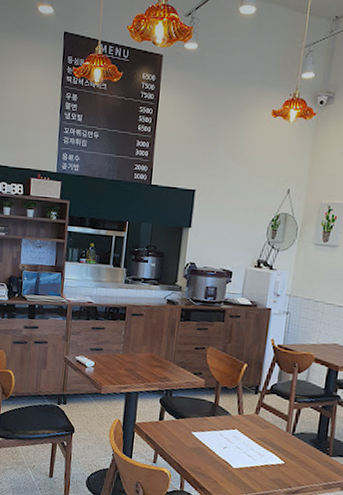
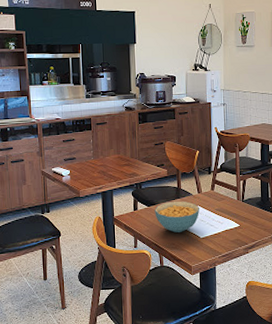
cereal bowl: none [182,418,237,457] -> present [155,201,199,233]

